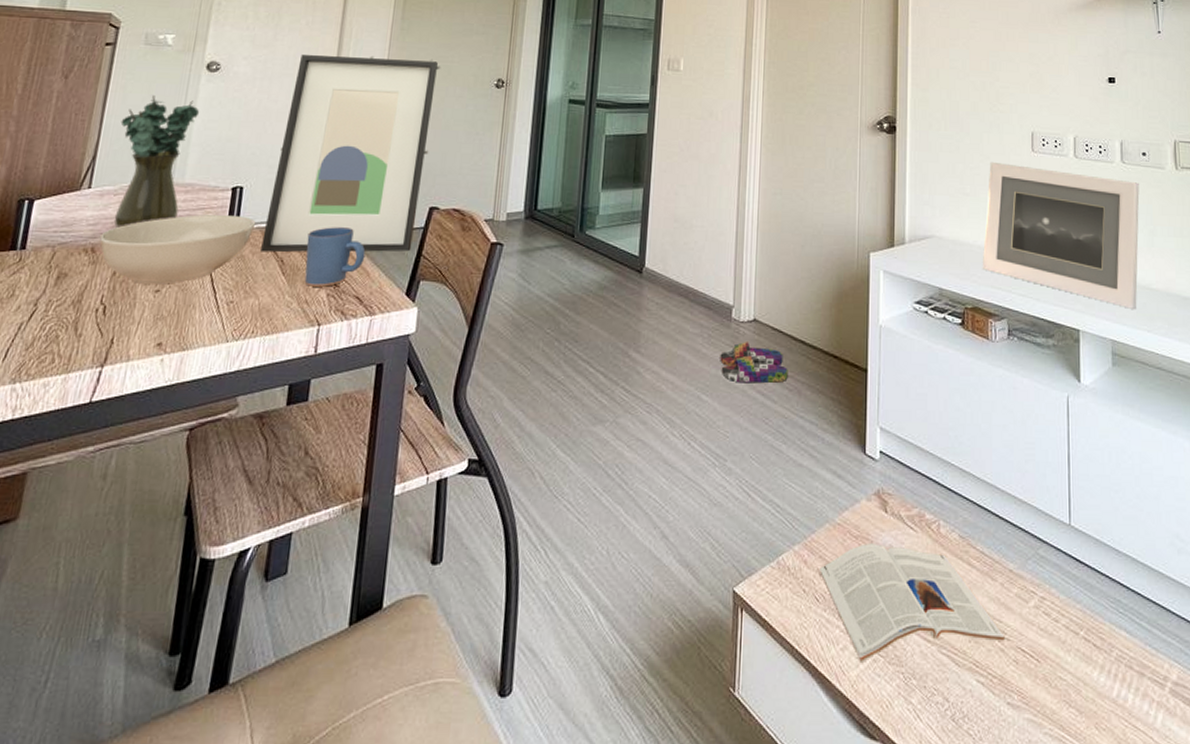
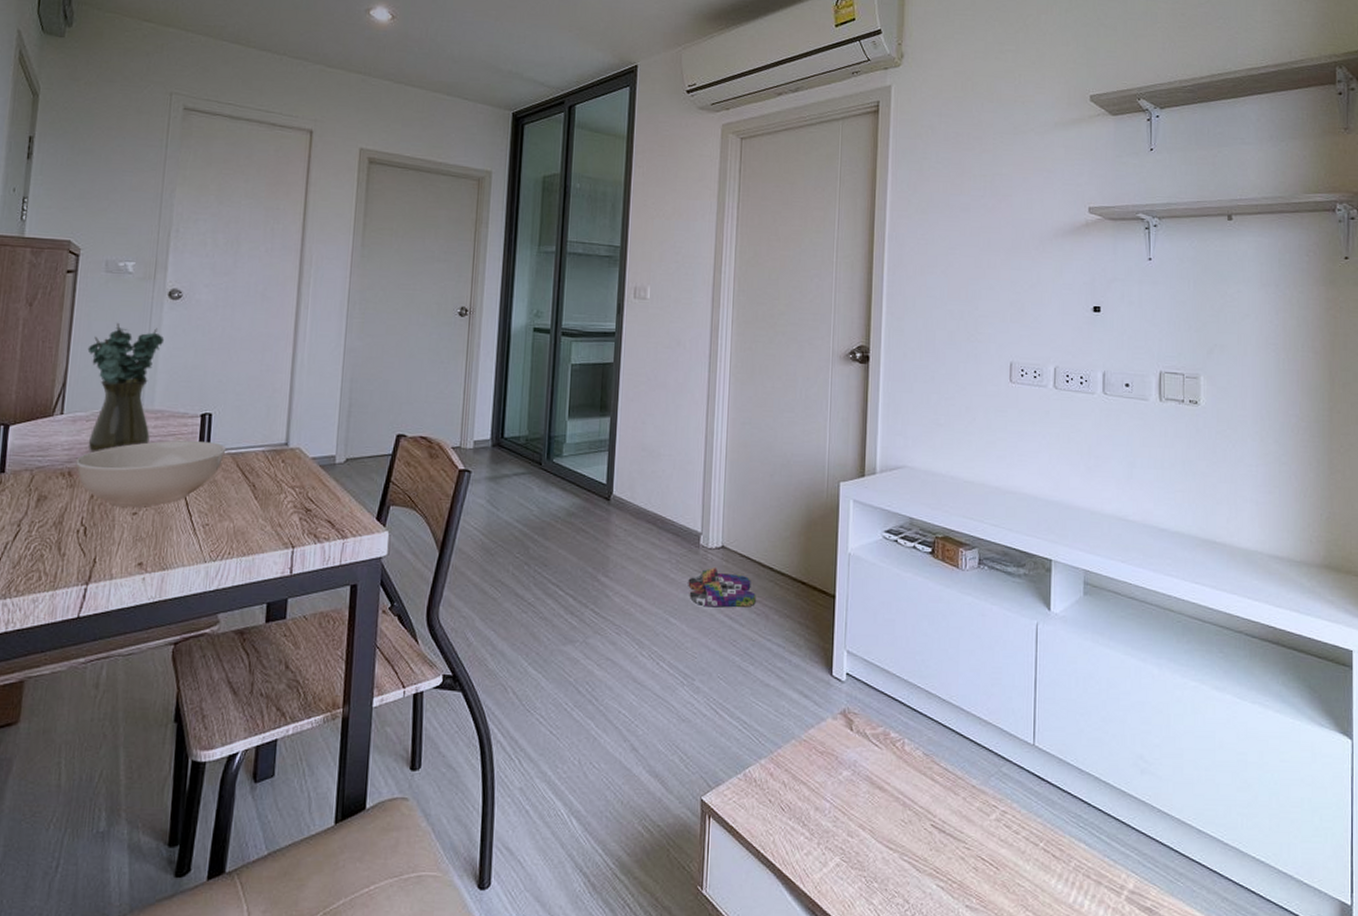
picture frame: present [261,55,441,253] -> none [232,282,403,478]
mug: present [304,227,366,287] -> none [277,453,335,511]
magazine: present [820,543,1005,662] -> none [785,759,965,866]
picture frame: present [982,161,1140,309] -> none [954,392,1120,540]

